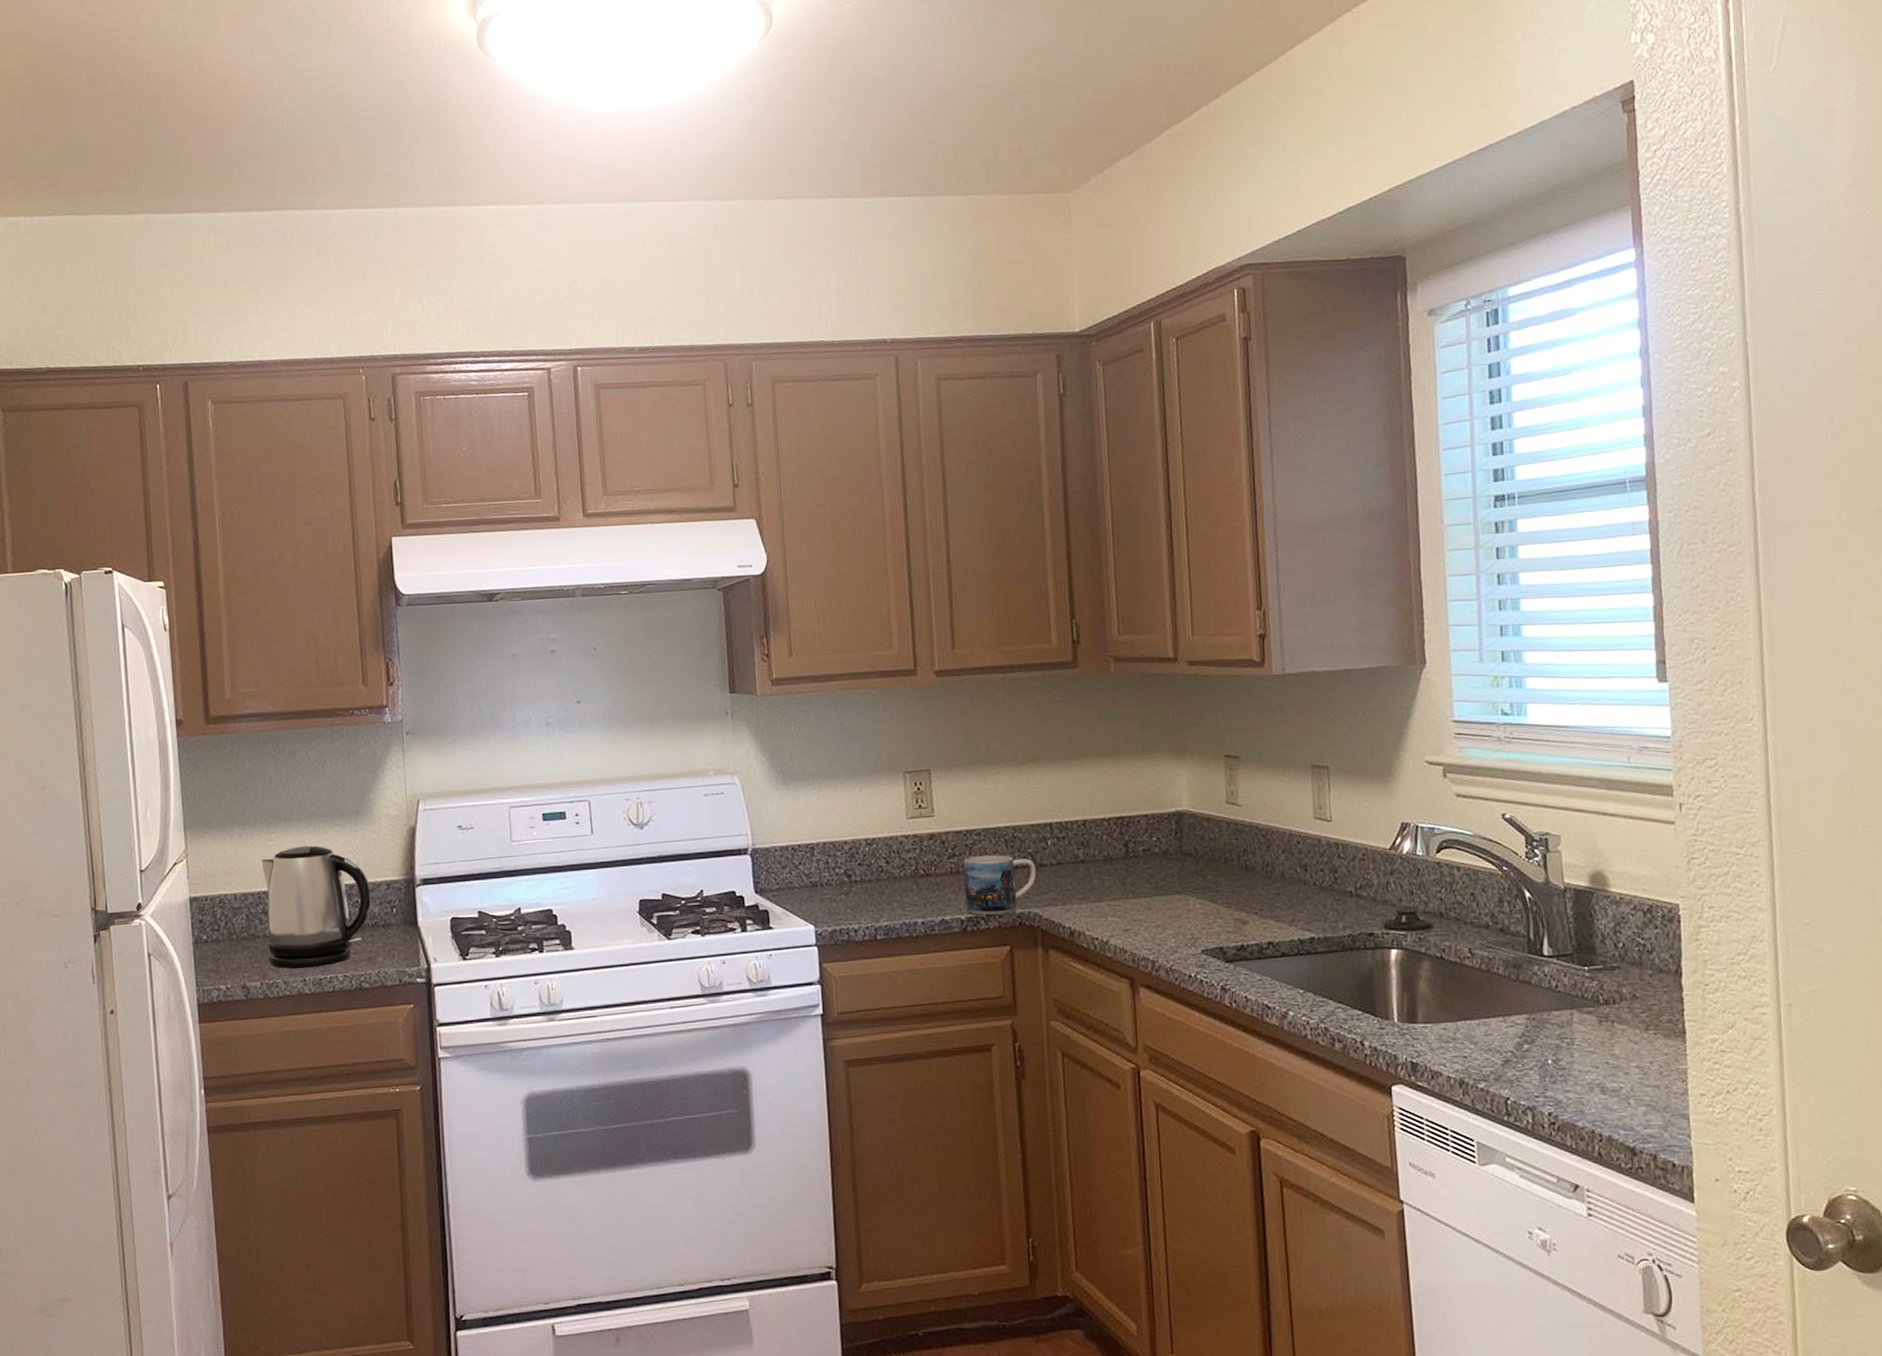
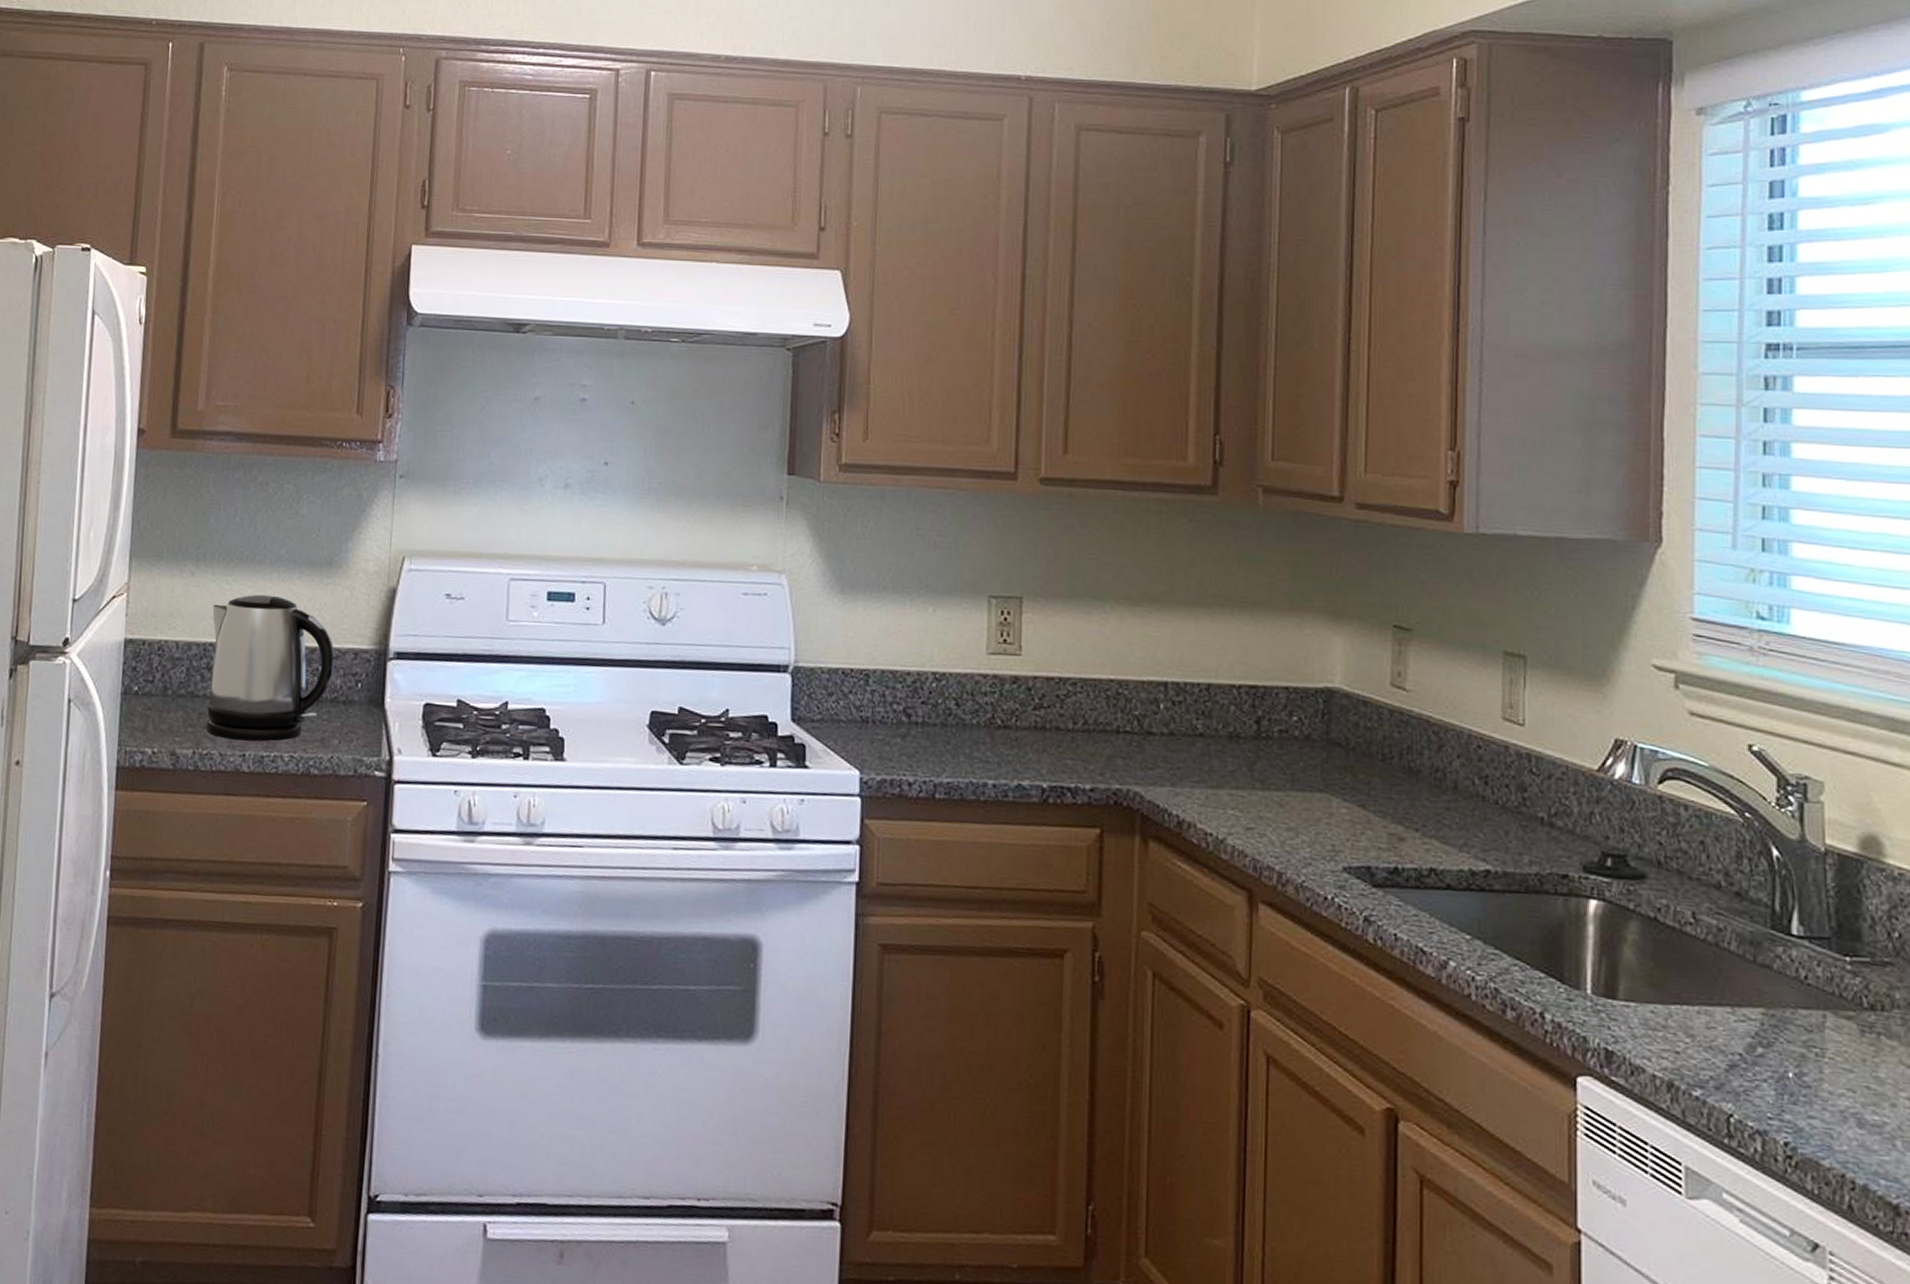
mug: present [963,855,1037,916] -> none [1048,711,1142,789]

